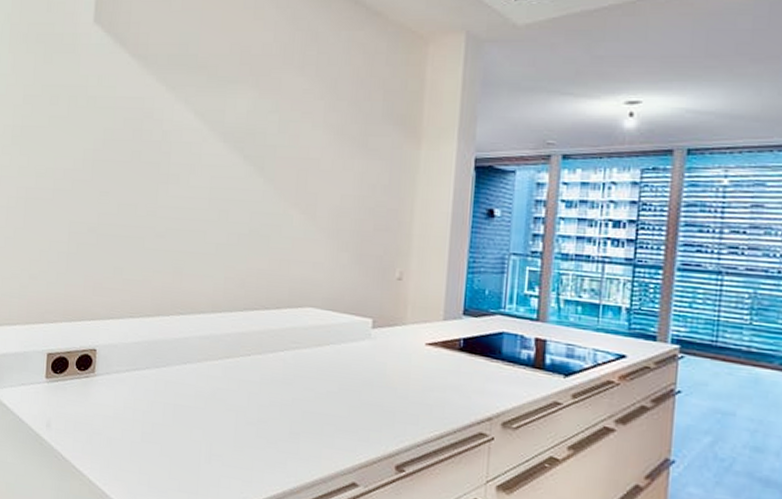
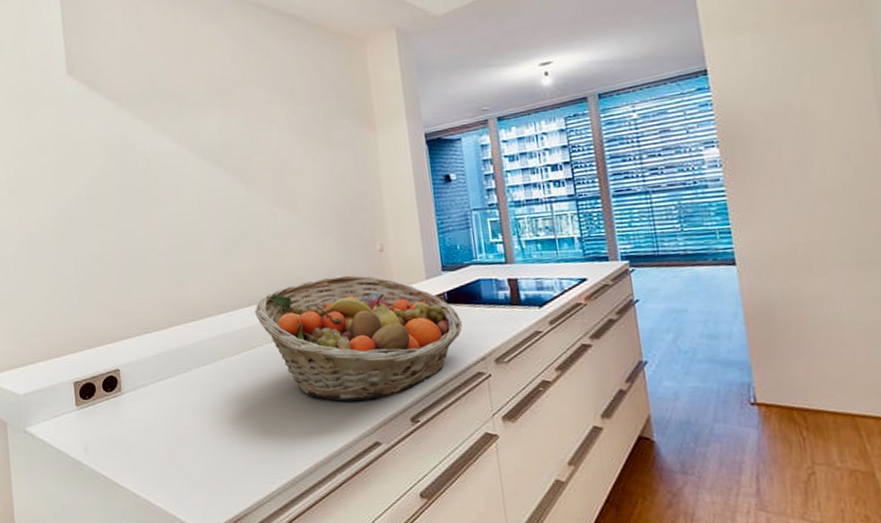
fruit basket: none [249,296,474,439] -> present [255,275,462,402]

